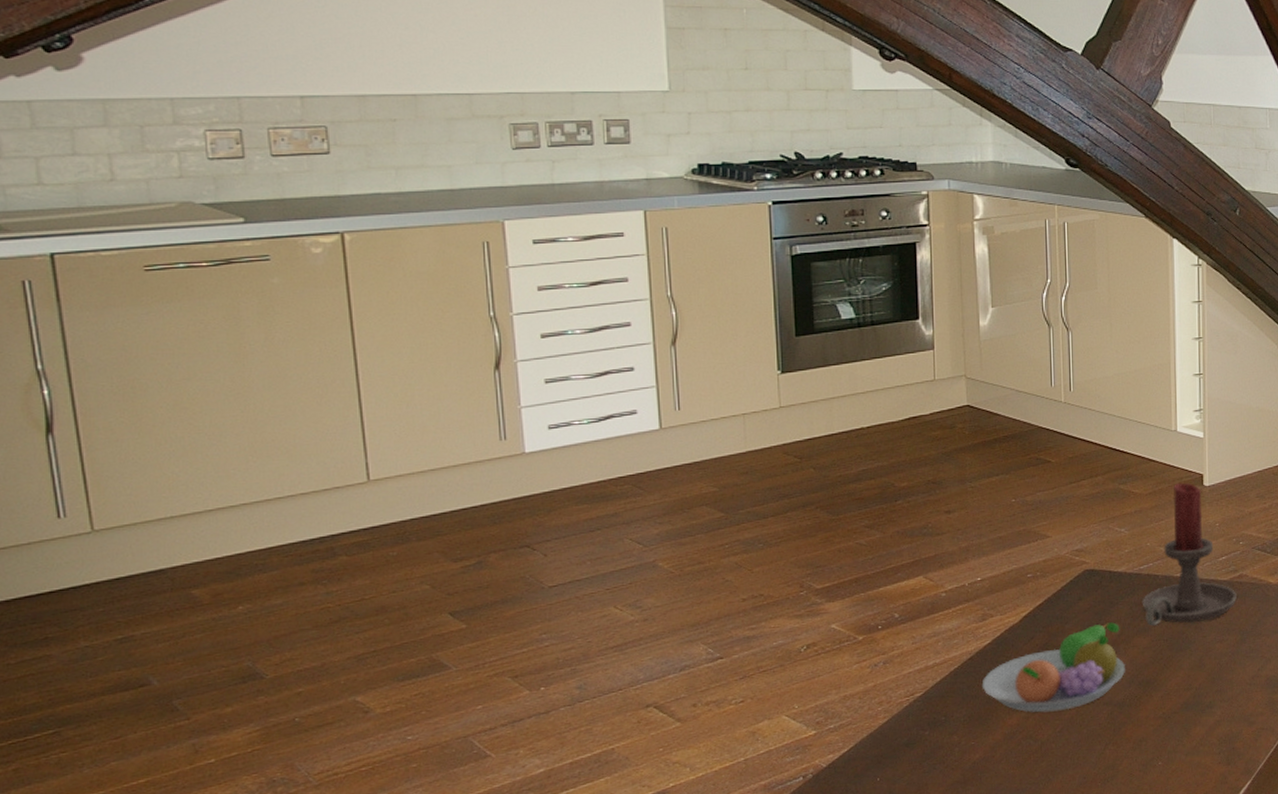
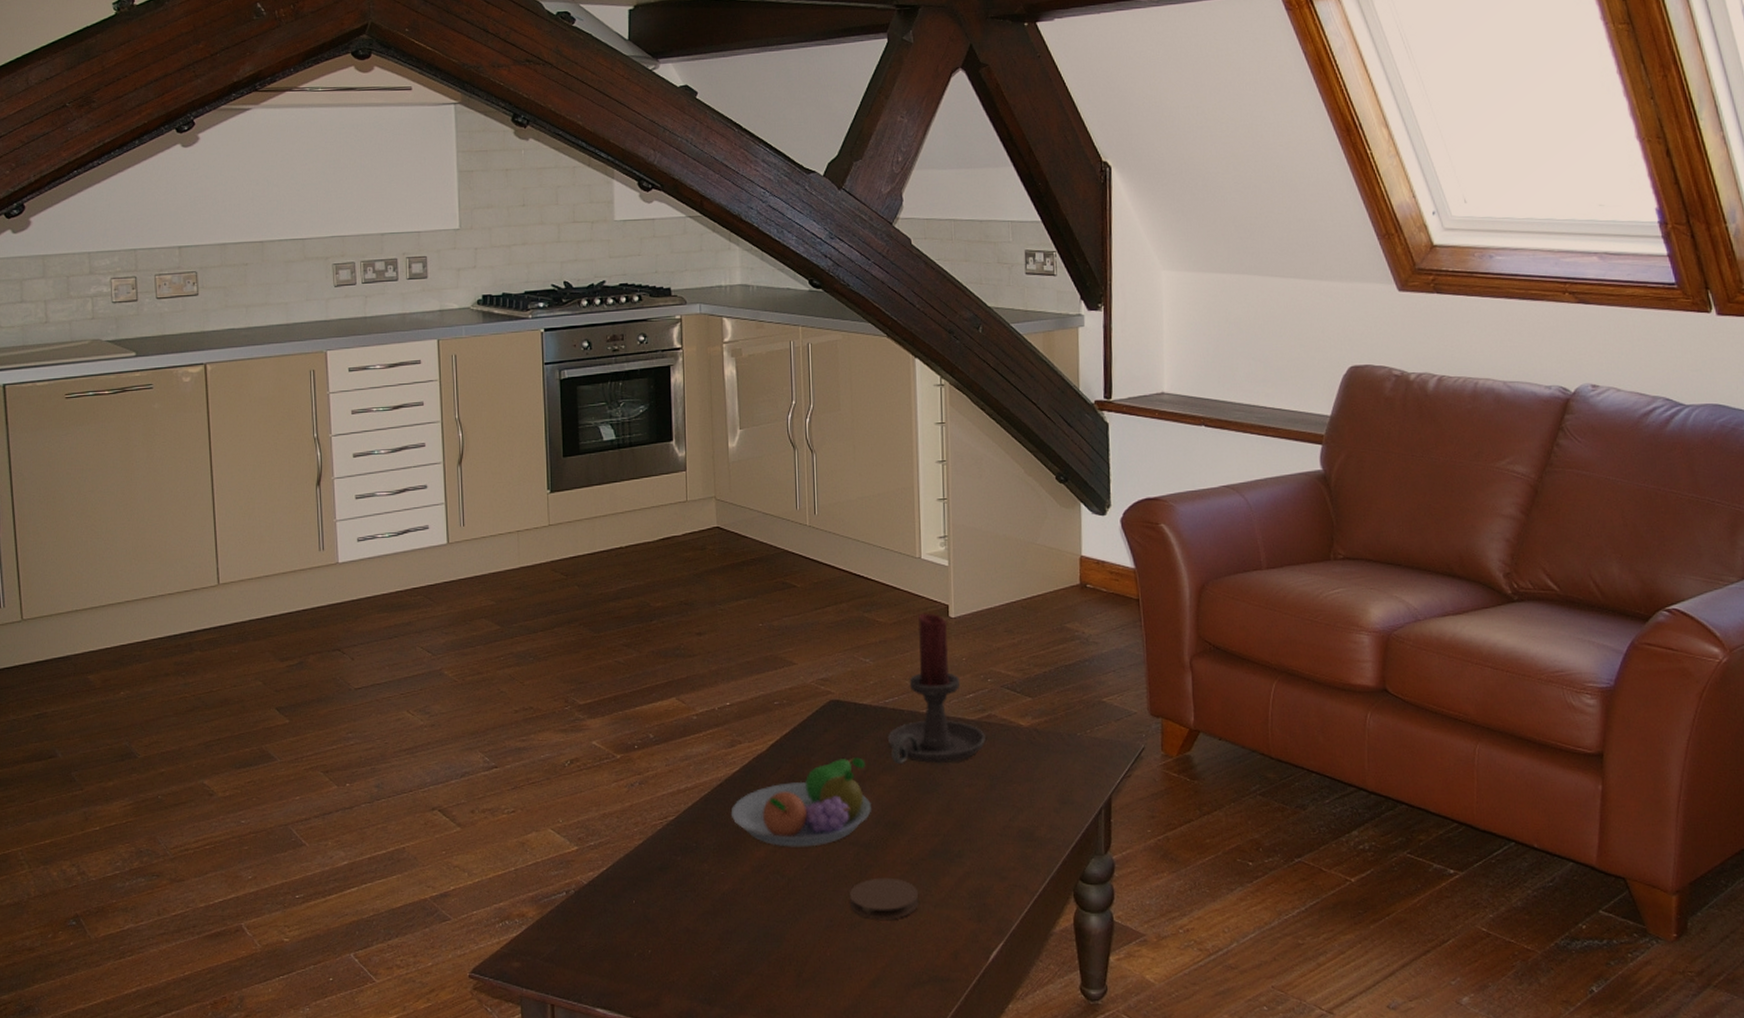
coaster: none [1102,732,1172,772] -> present [849,877,919,920]

